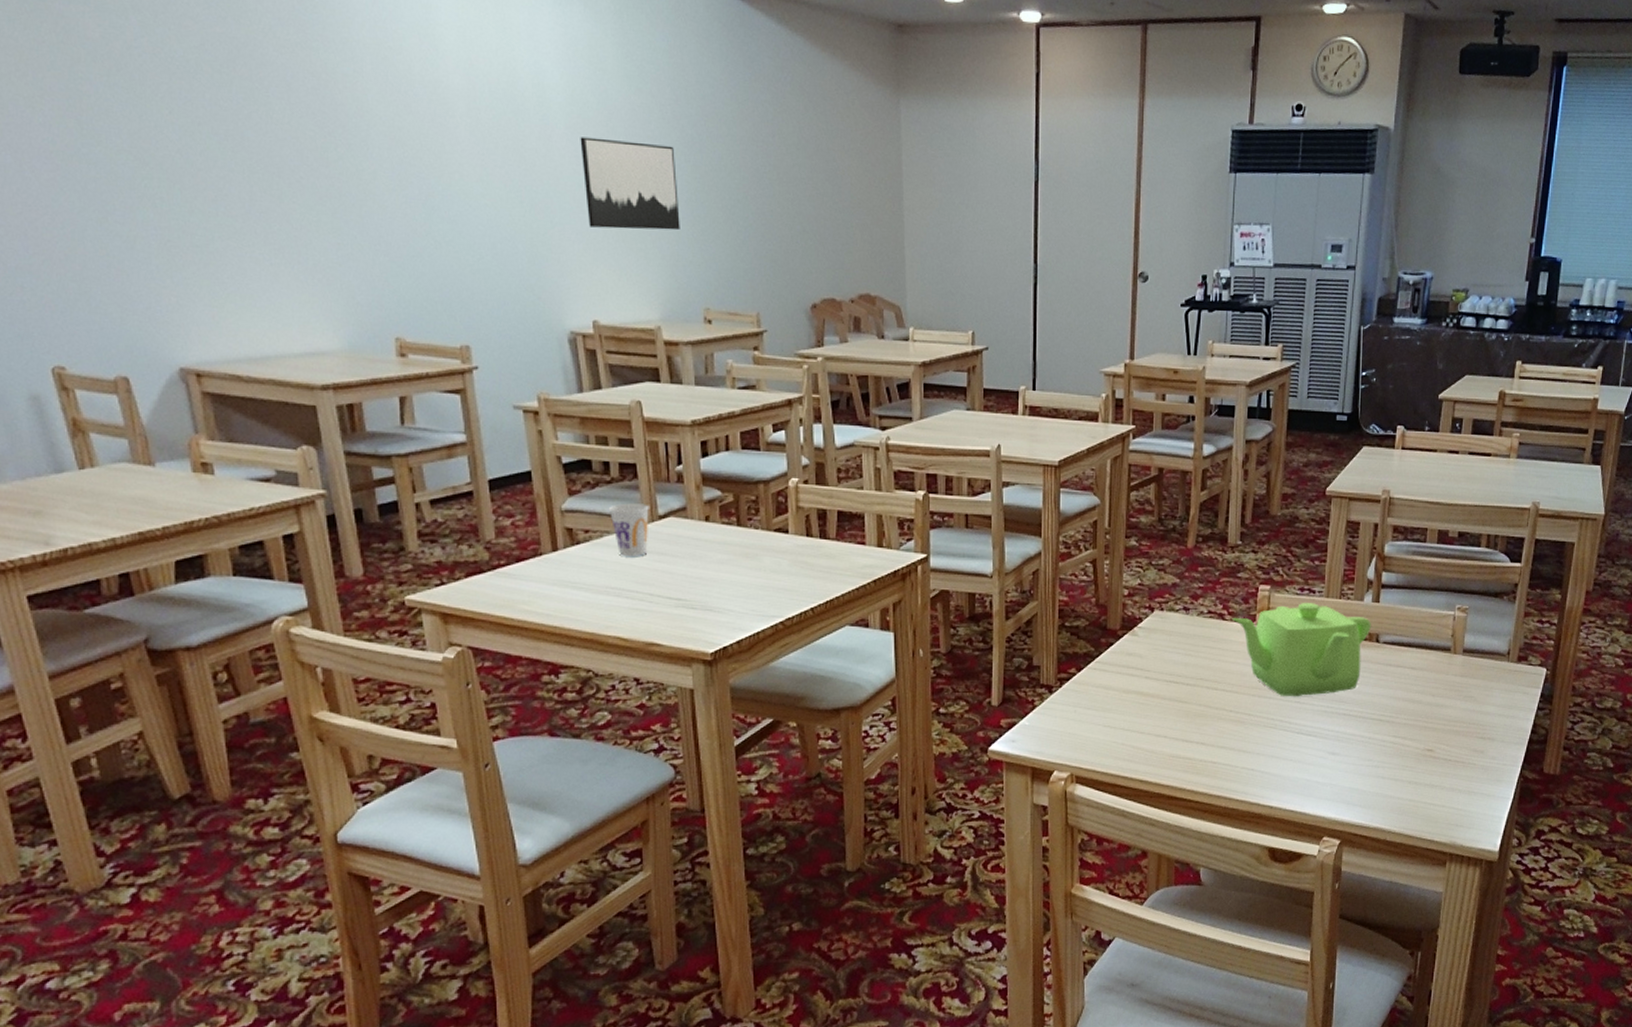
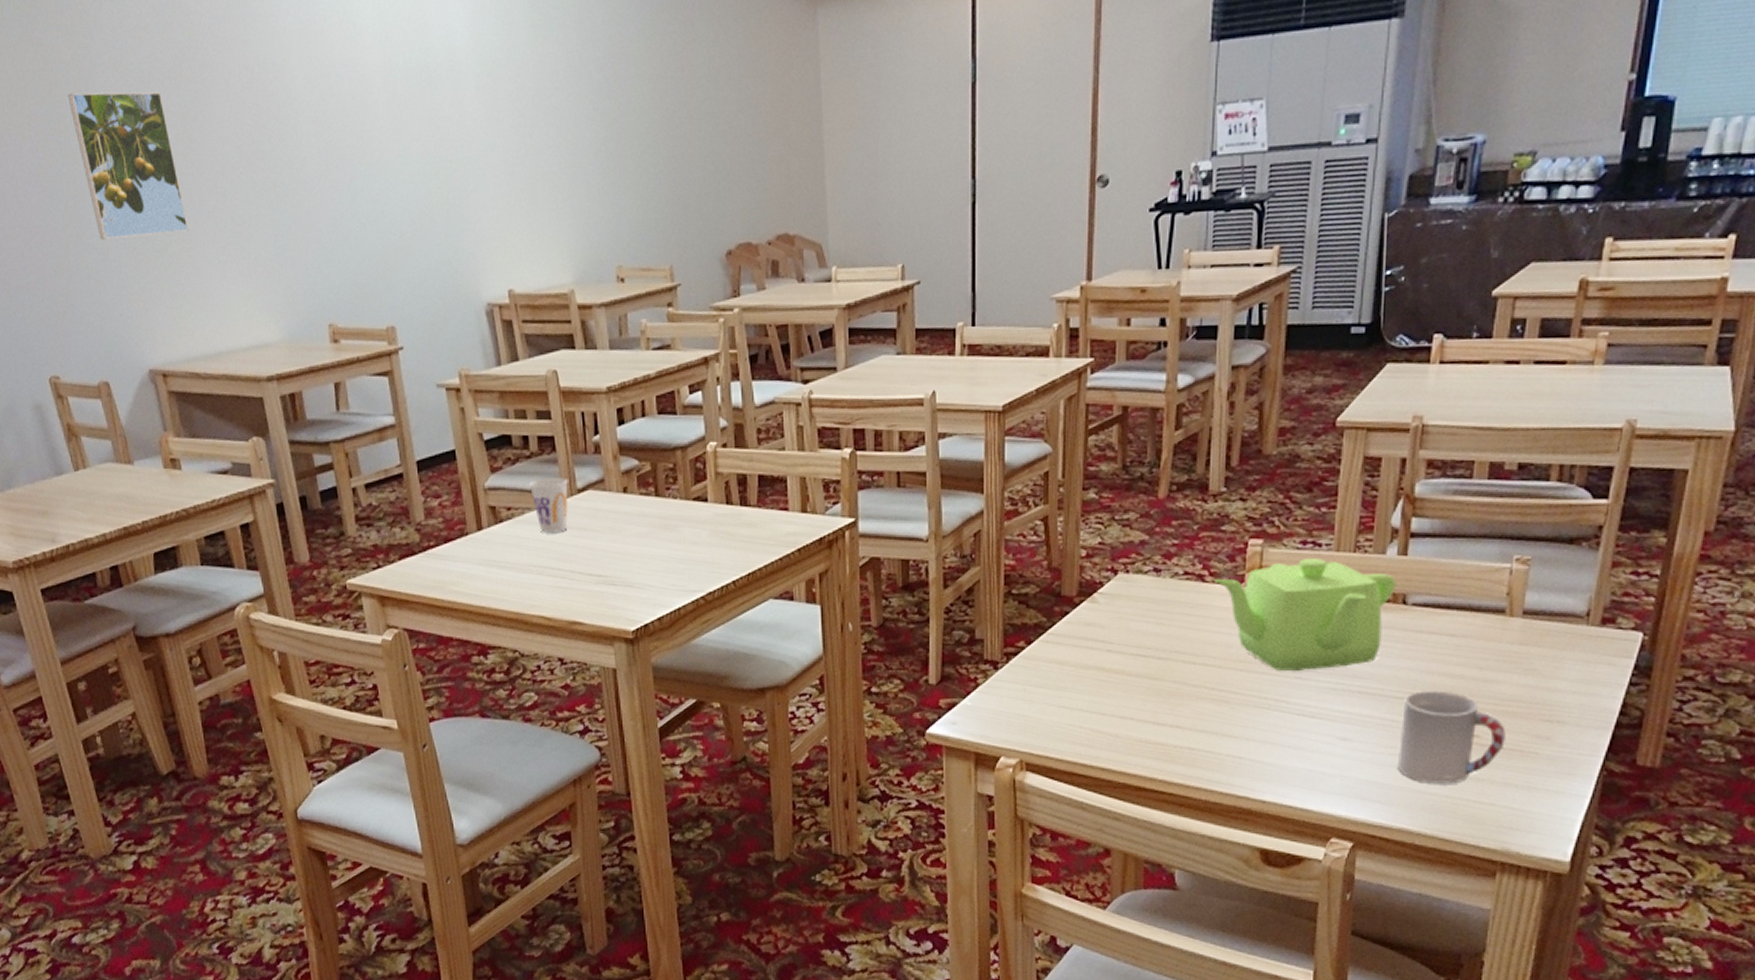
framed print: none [93,72,236,231] -> present [67,91,189,240]
wall art: present [580,137,680,231] -> none [490,95,590,192]
cup: none [1374,713,1452,790] -> present [1398,690,1506,784]

